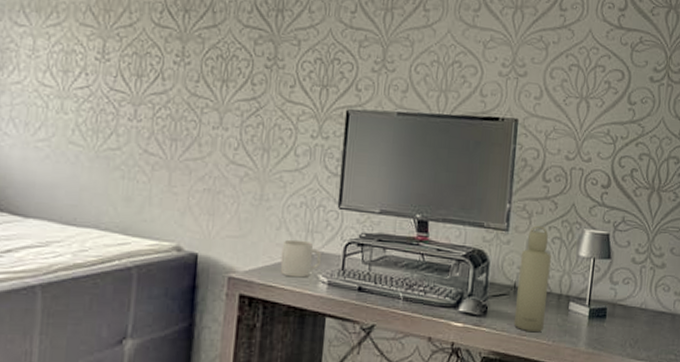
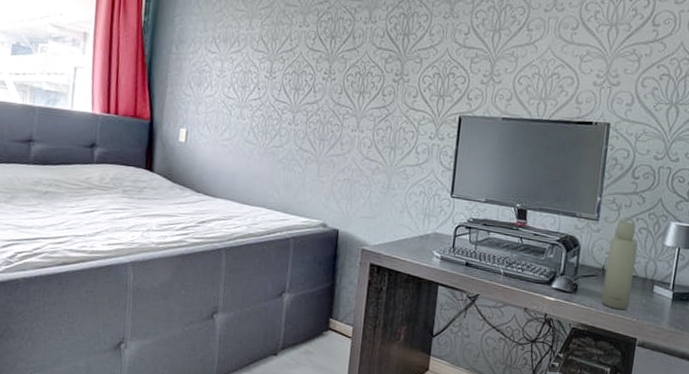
mug: present [280,239,322,278] -> none [402,221,437,253]

